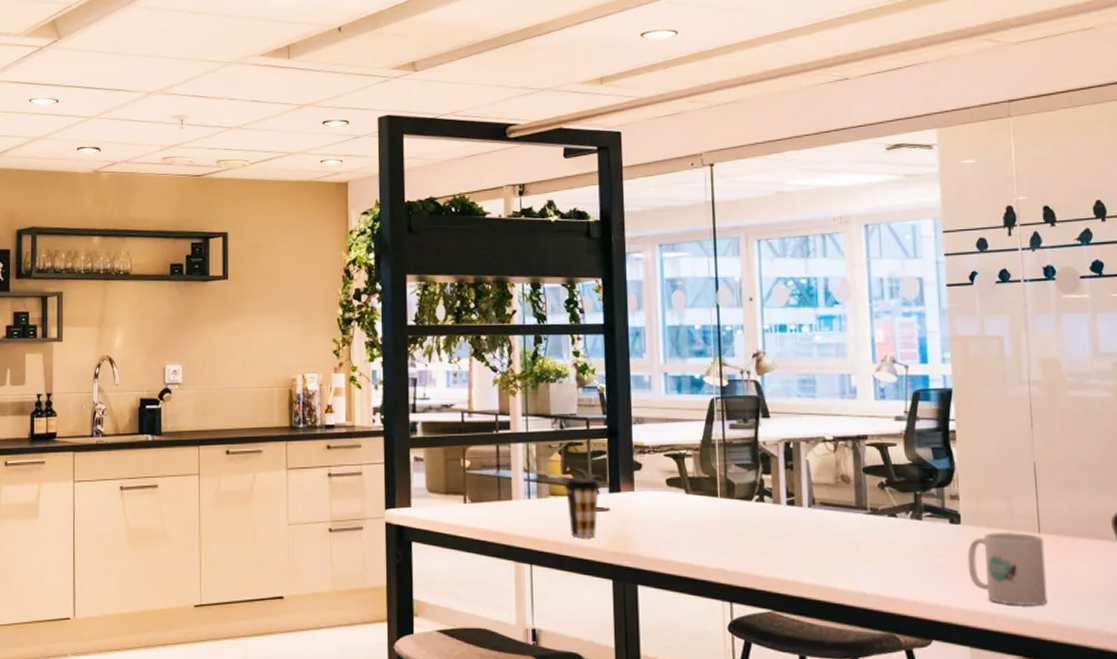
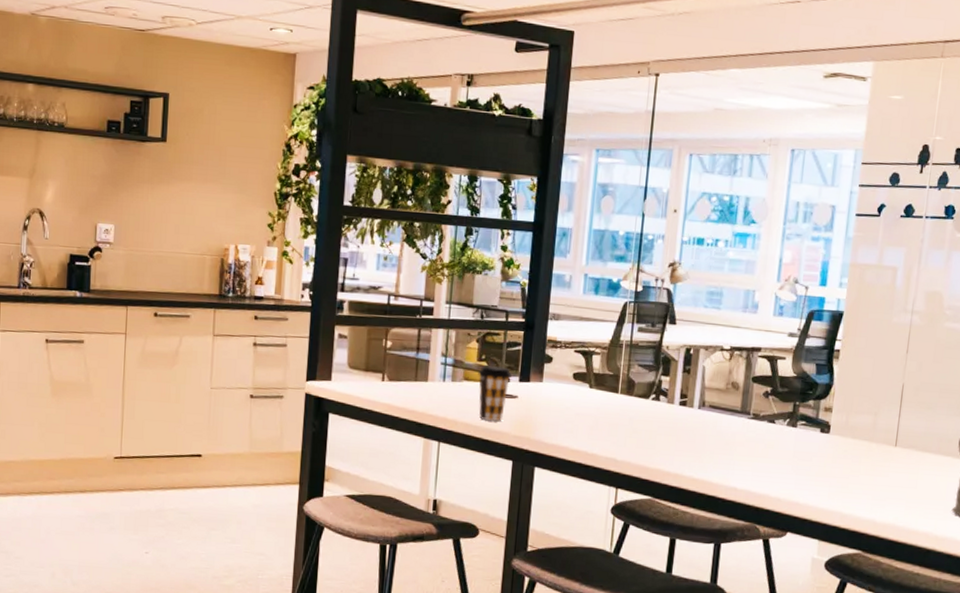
mug: present [967,531,1048,607] -> none [829,443,898,509]

